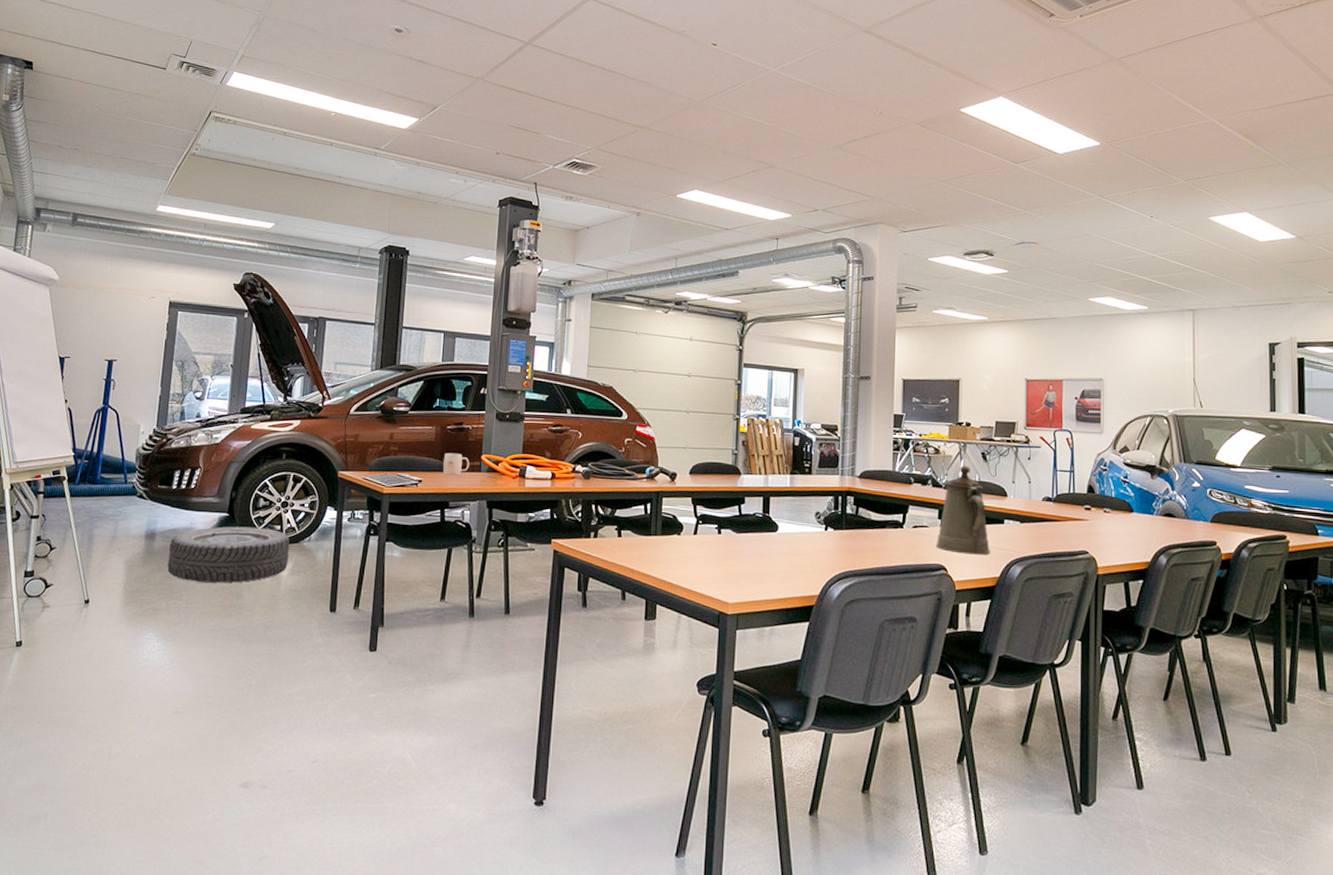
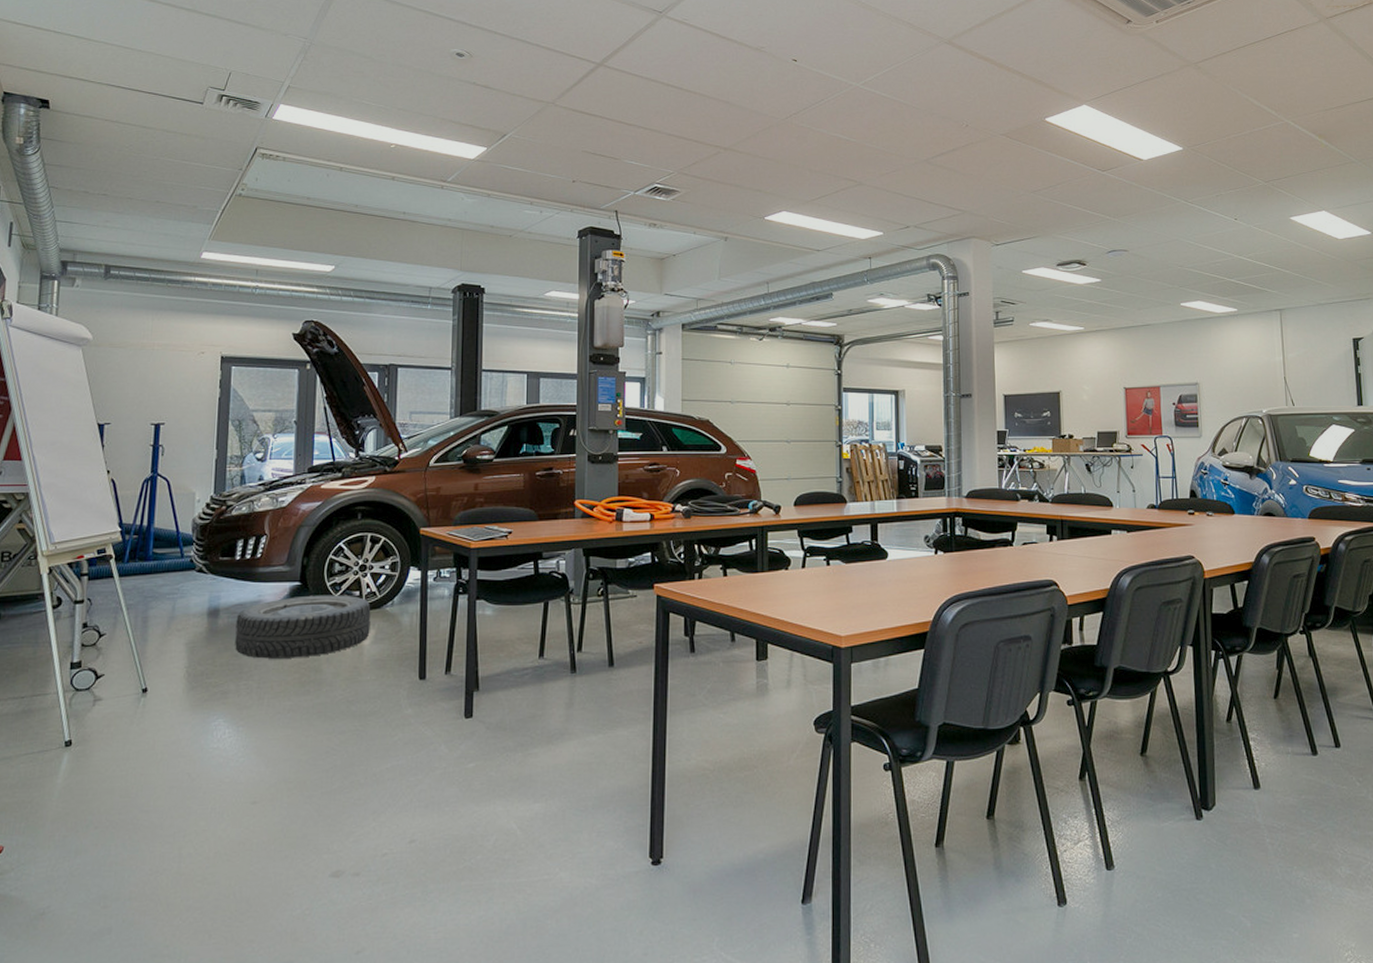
mug: present [442,452,470,476] -> none [533,500,562,525]
coffee pot: present [935,465,991,555] -> none [1045,478,1101,568]

